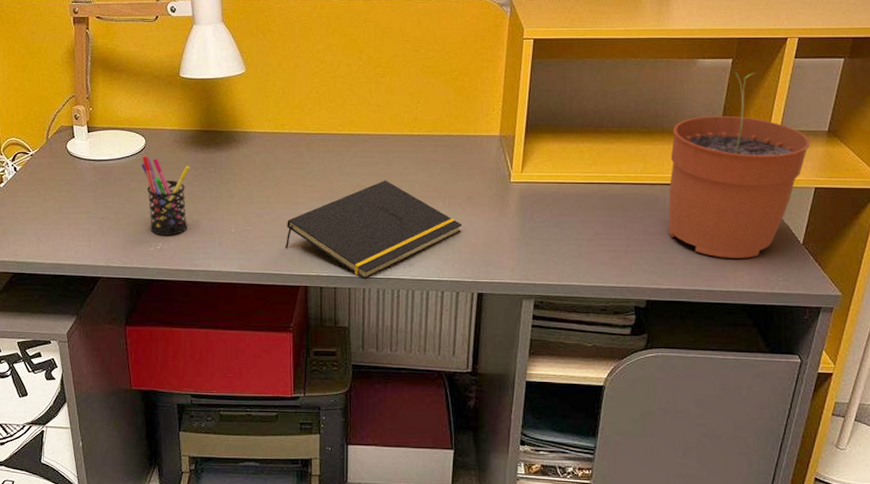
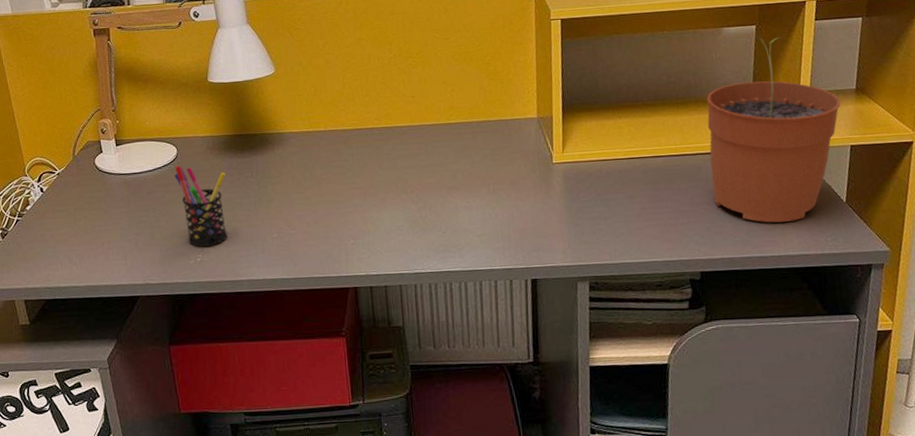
notepad: present [284,180,463,280] -> none [330,171,510,275]

